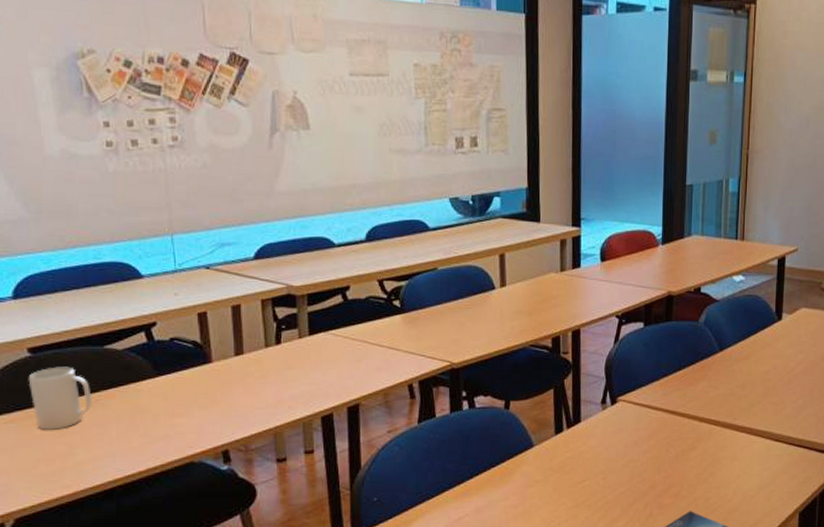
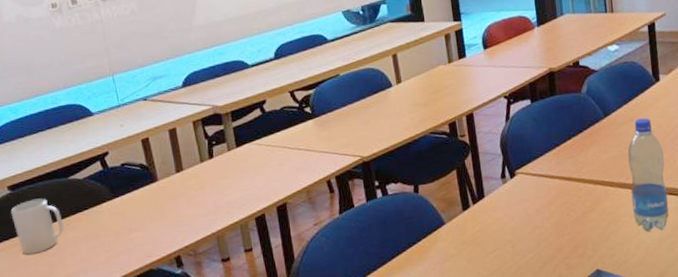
bottle: none [735,357,775,477] -> present [628,118,669,232]

